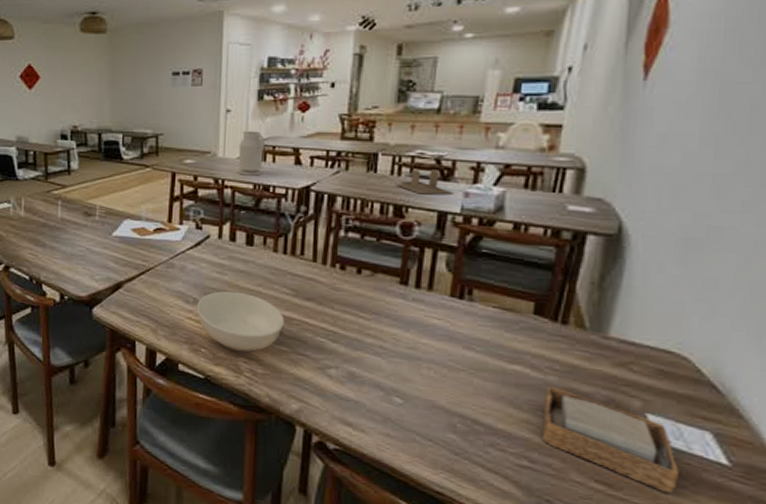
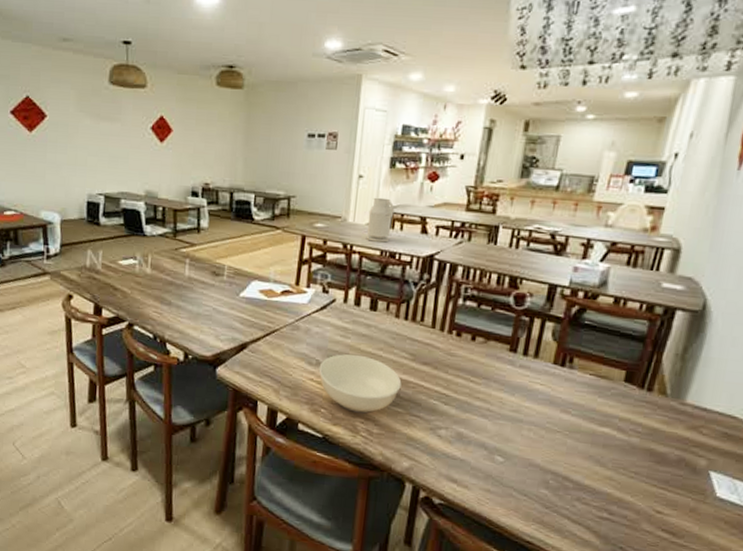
napkin holder: present [396,169,454,195] -> none [513,242,564,269]
napkin holder: present [541,386,679,494] -> none [620,446,731,541]

